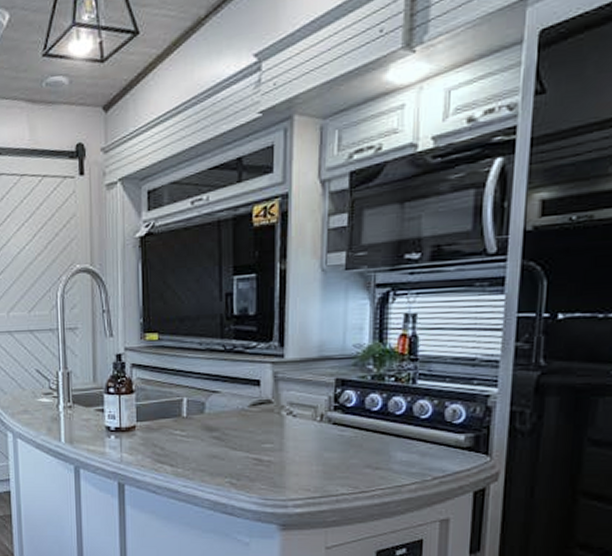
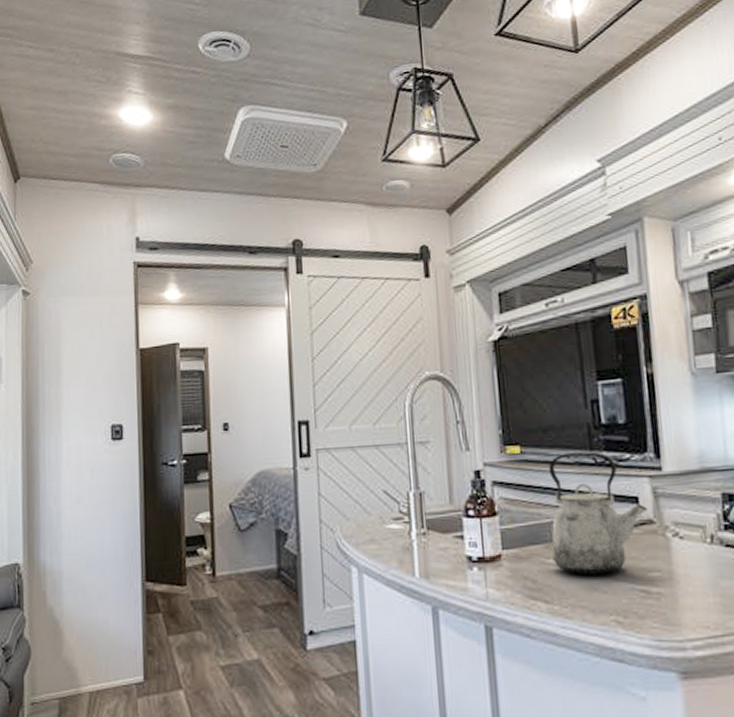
kettle: none [180,340,268,445] -> present [548,452,648,575]

